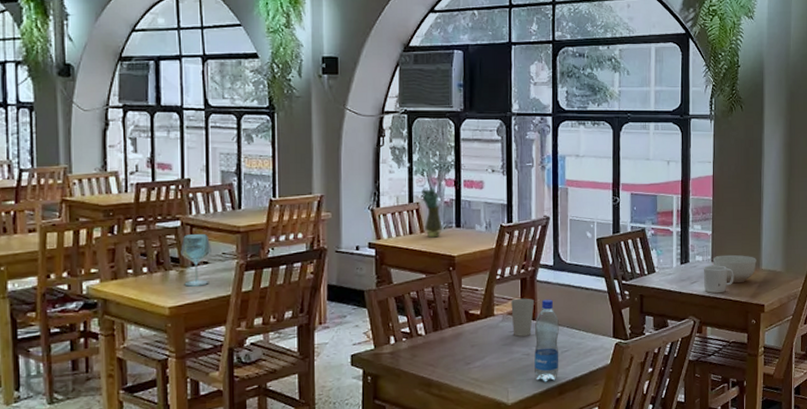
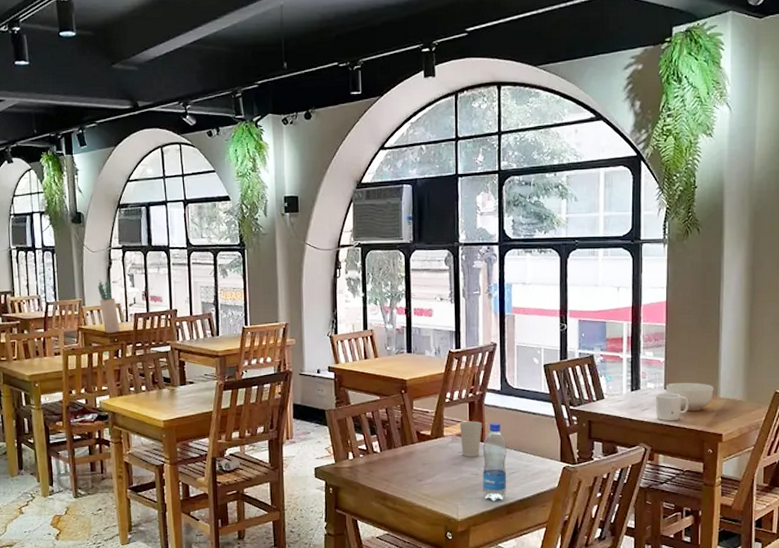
vase: none [90,138,118,207] -> present [98,275,121,334]
wine glass: present [180,233,212,287] -> none [171,357,196,403]
vase: present [421,186,442,238] -> none [374,315,395,363]

